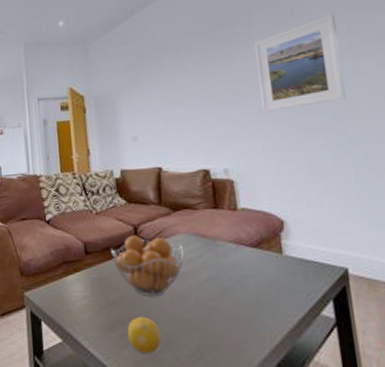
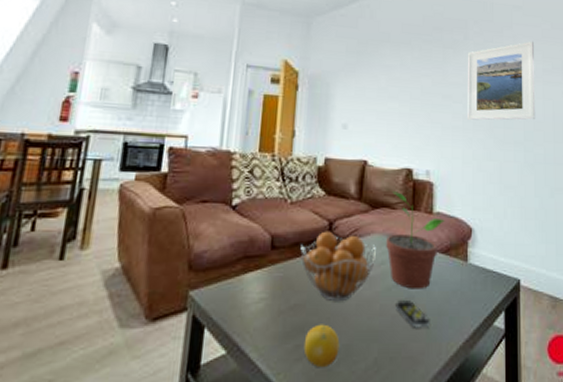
potted plant: none [192,193,252,283] -> present [386,191,445,289]
remote control: none [210,293,249,319] -> present [396,301,430,328]

